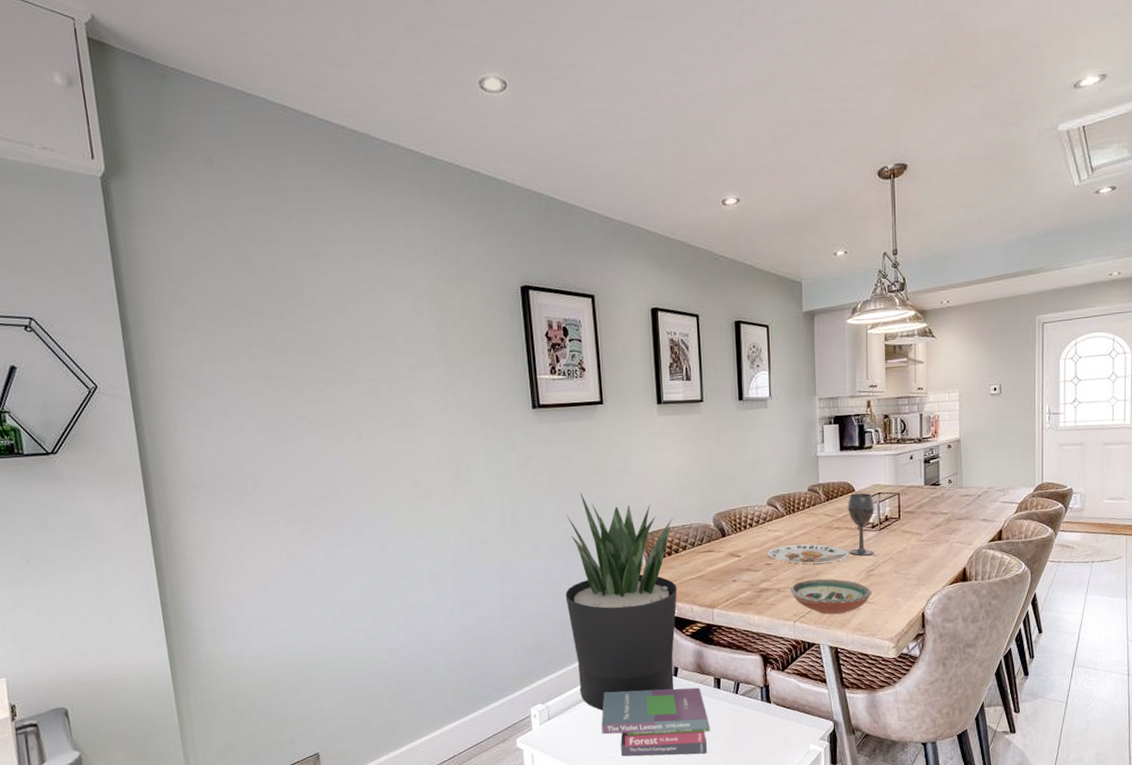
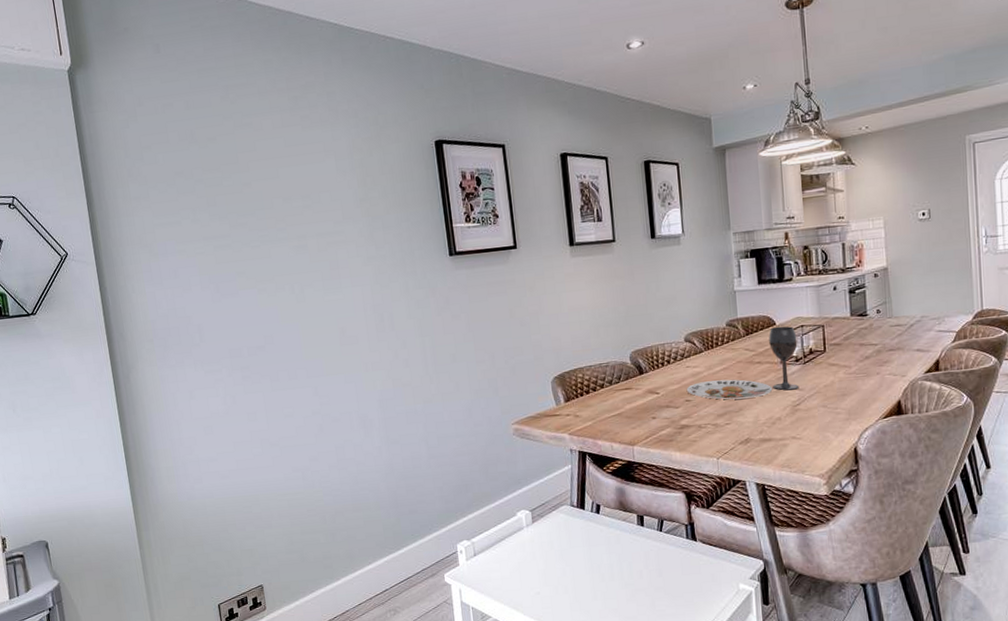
planter: present [565,492,678,711] -> none [485,334,597,548]
books: present [601,687,710,757] -> none [525,524,635,593]
decorative bowl: present [790,578,872,615] -> none [712,414,799,451]

